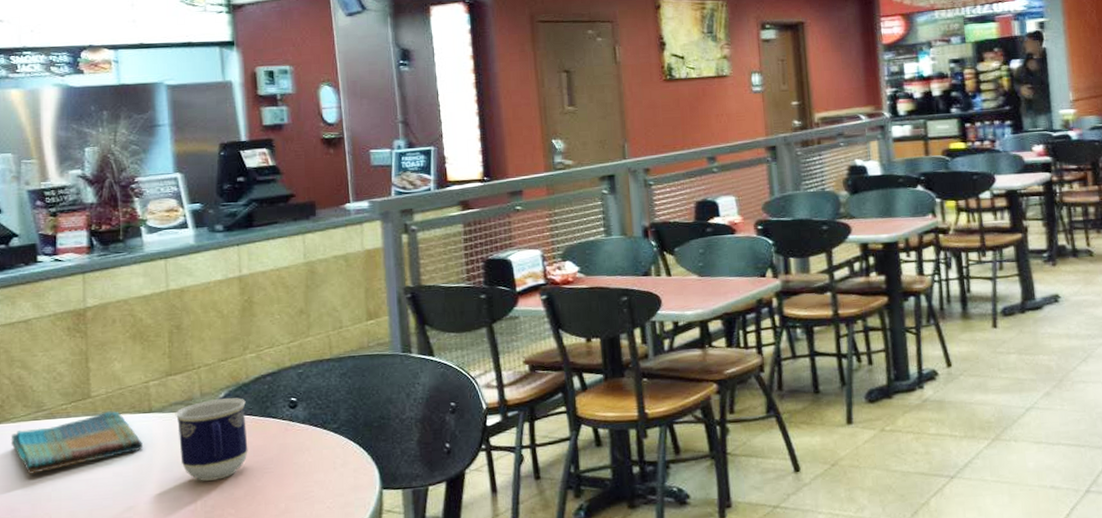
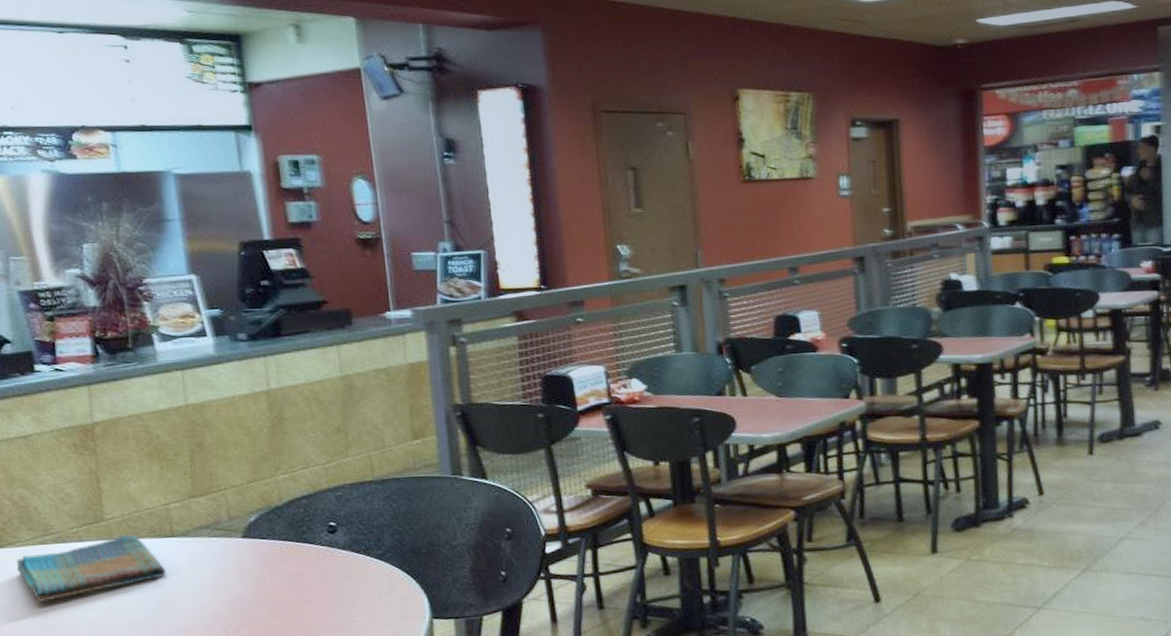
cup: present [175,398,248,481] -> none [200,522,284,610]

